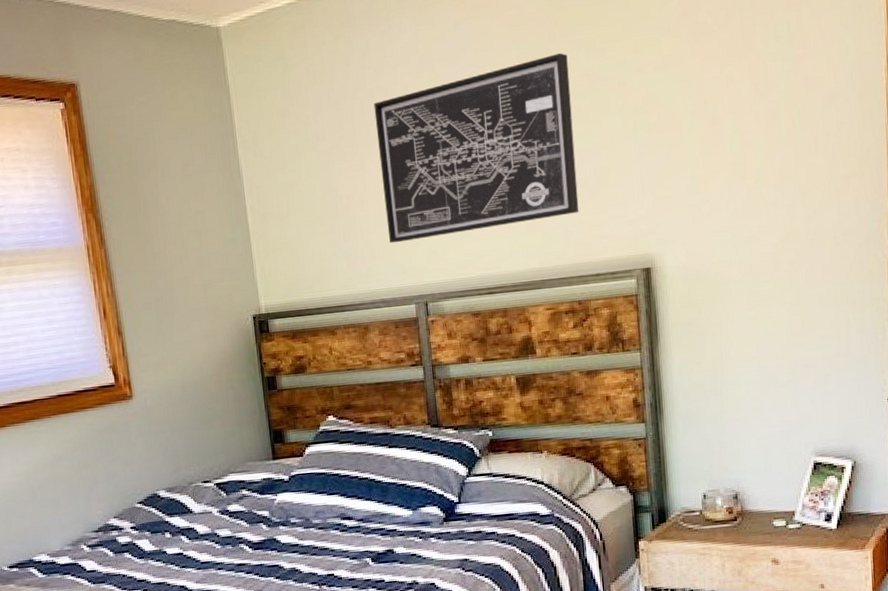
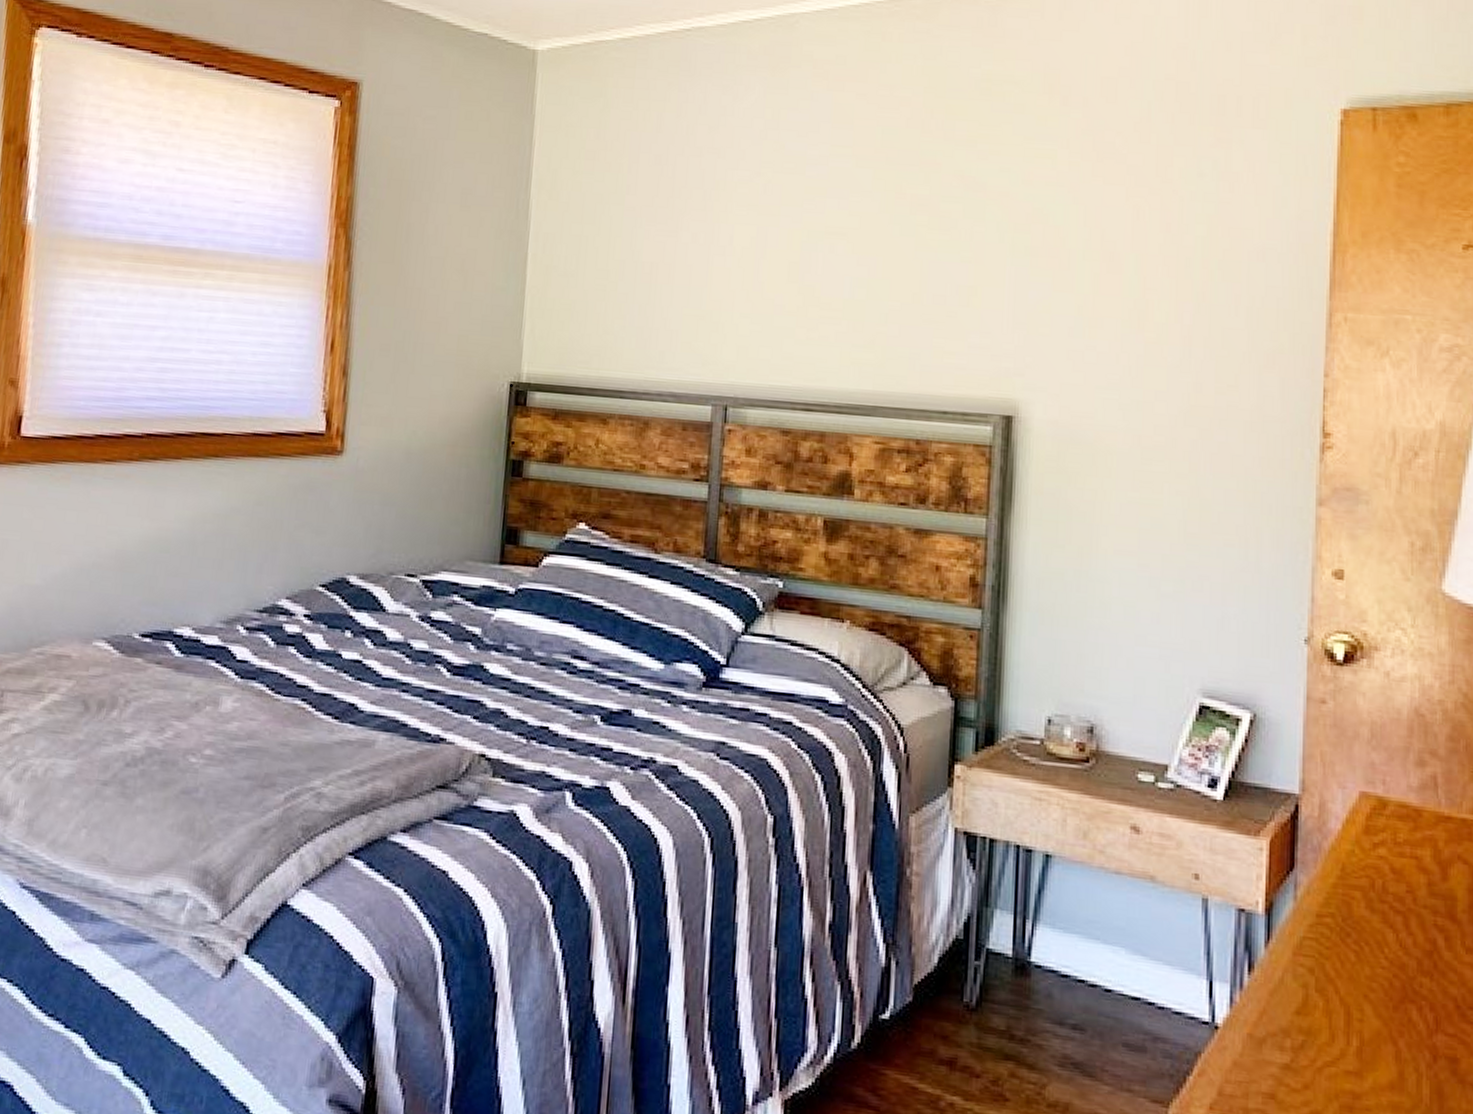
wall art: present [374,52,579,244] -> none [692,146,942,334]

